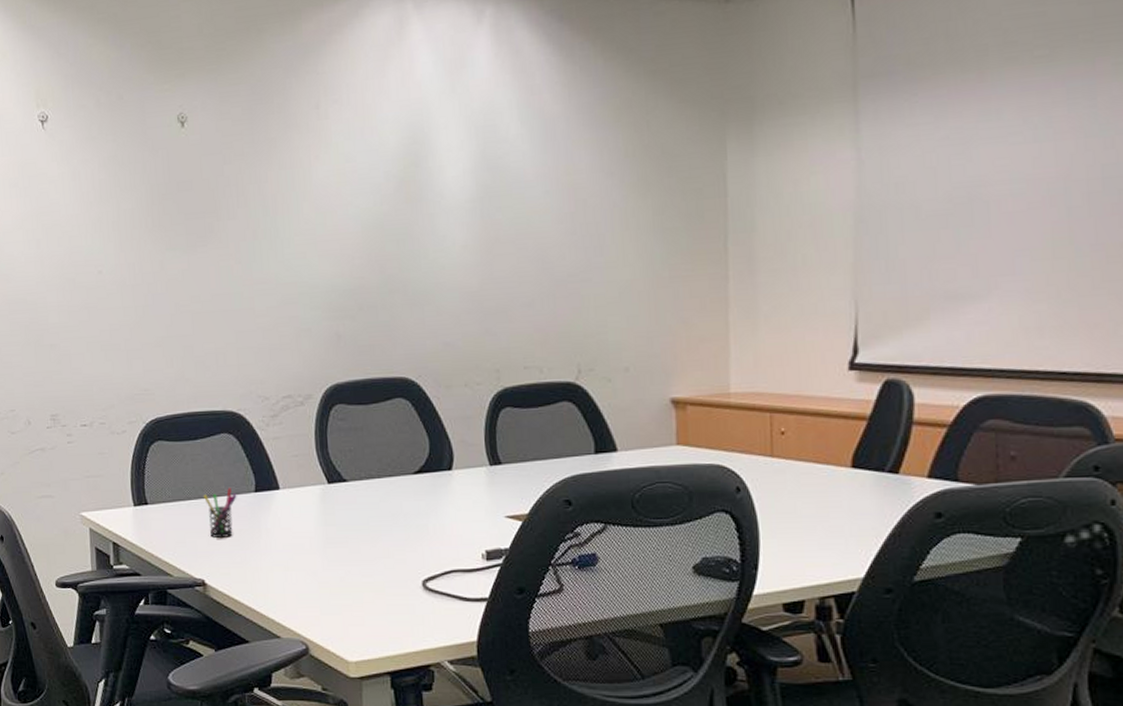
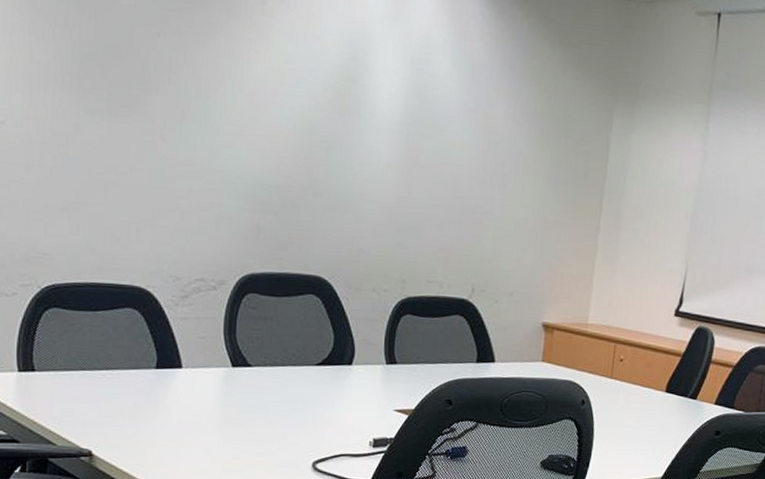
pen holder: present [203,488,237,538] -> none [98,362,136,410]

